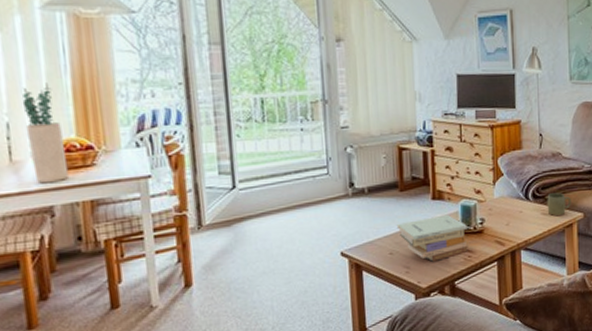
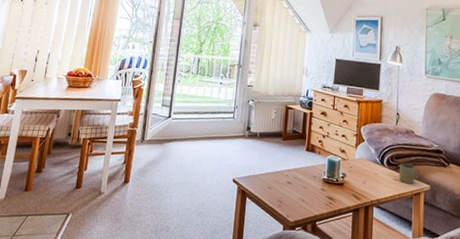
vase: present [22,83,70,184] -> none [55,32,78,95]
books: present [396,214,468,263] -> none [276,164,331,202]

